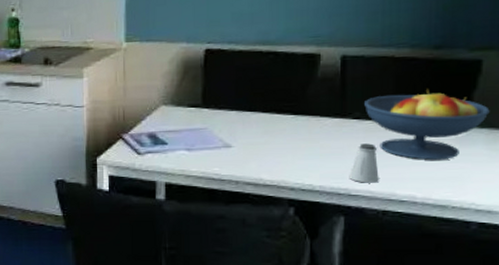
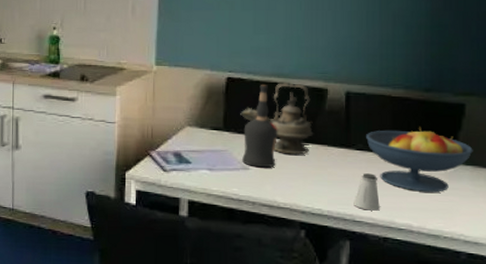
teapot: none [221,50,305,128] -> present [240,83,314,155]
liquor bottle: none [224,54,263,145] -> present [242,85,277,168]

